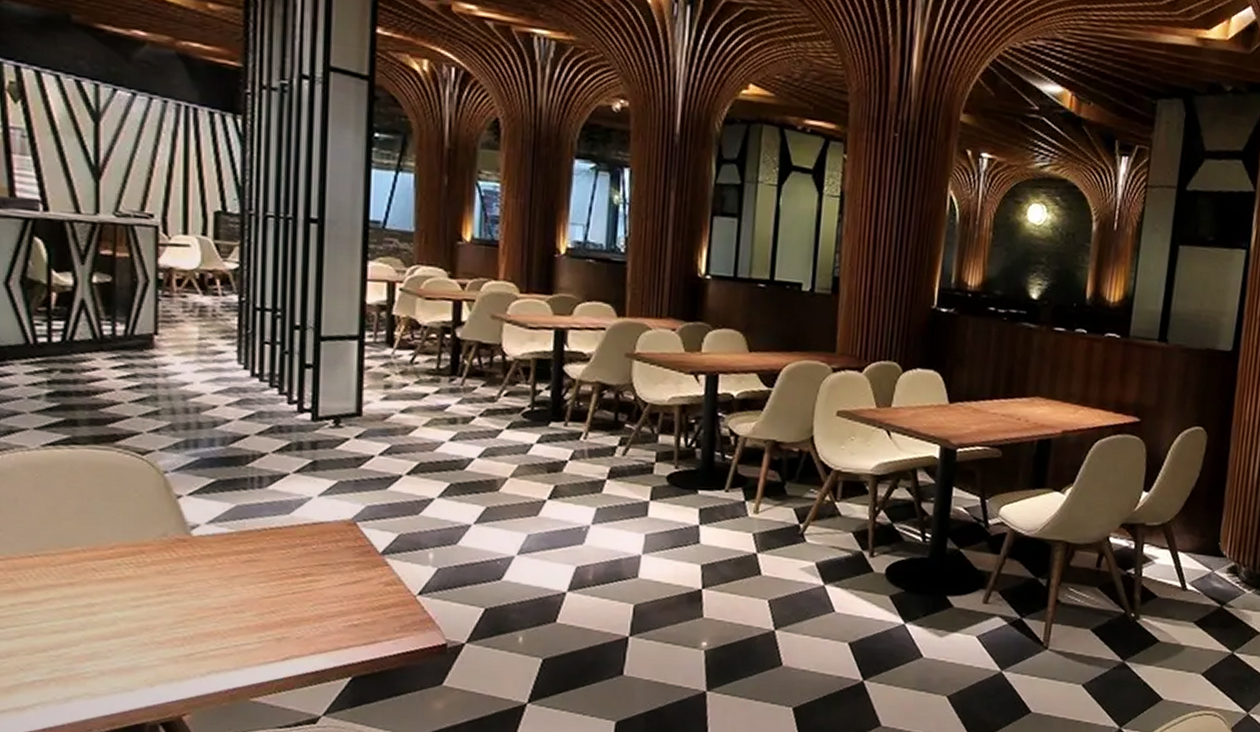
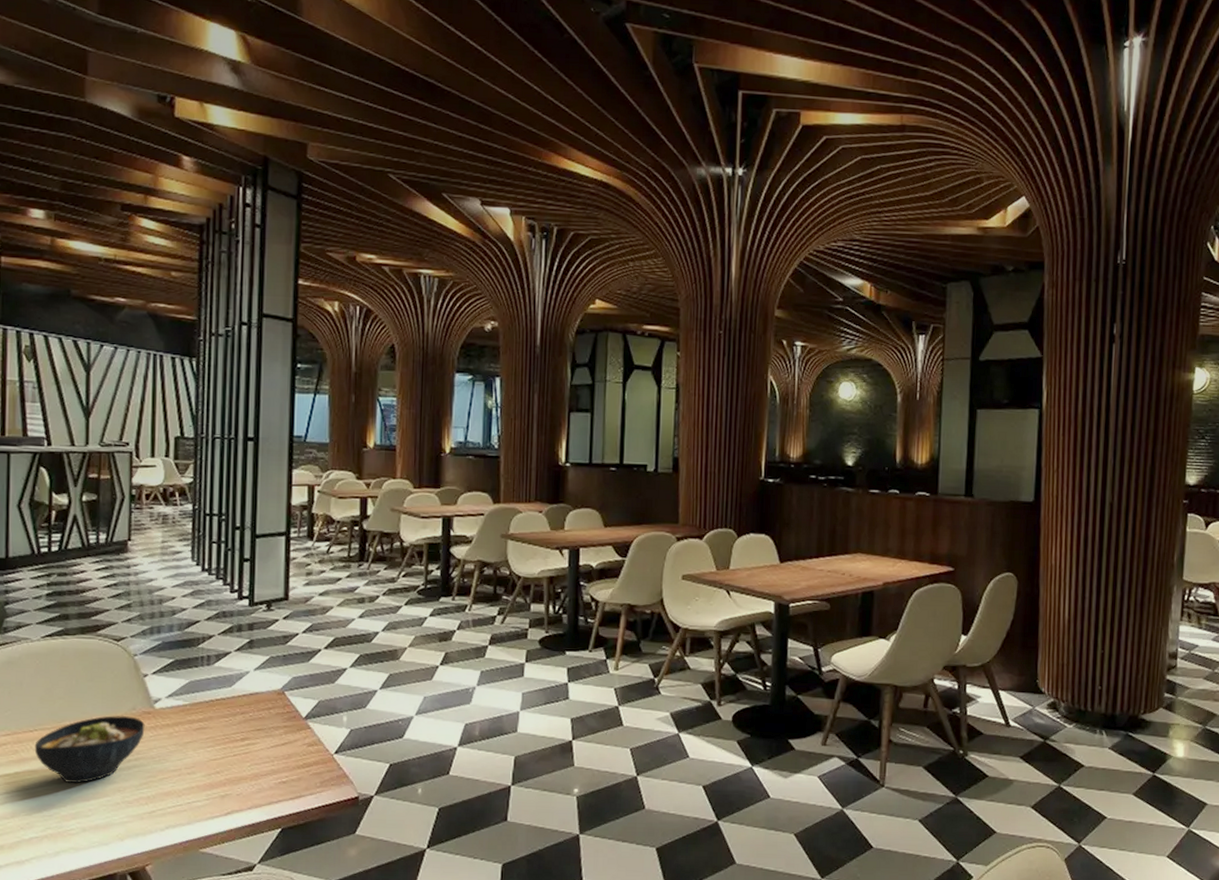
bowl: none [35,542,179,619] -> present [34,716,145,783]

